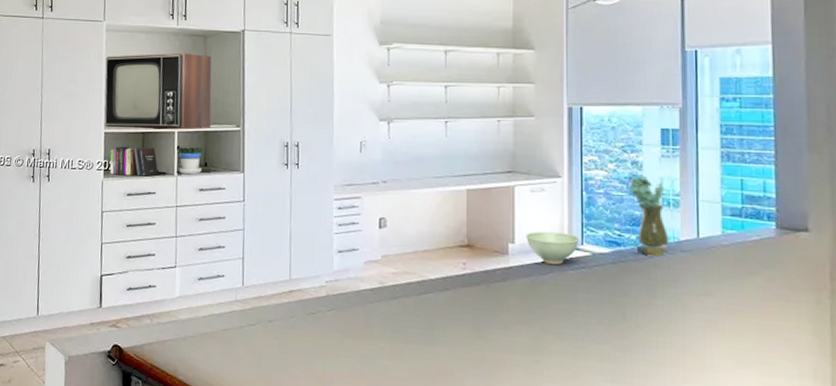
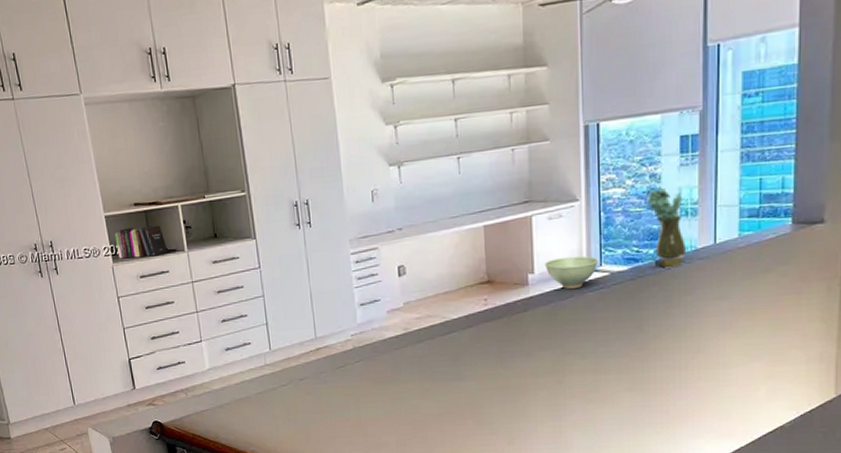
television: present [104,53,212,129] -> none [91,118,214,211]
flowerpot: present [177,147,204,175] -> none [183,219,212,249]

